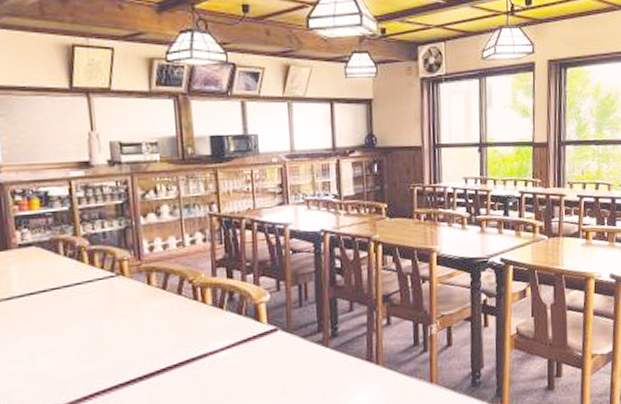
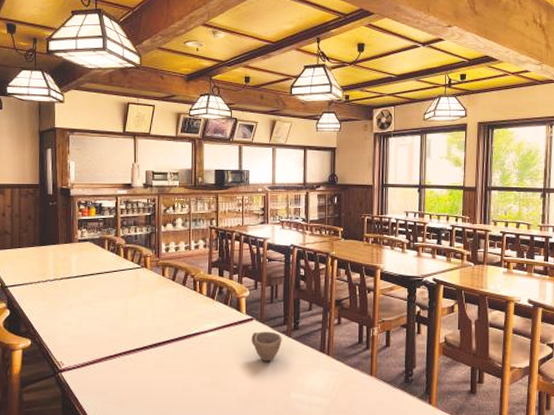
cup: none [276,342,317,381] -> present [251,331,282,362]

